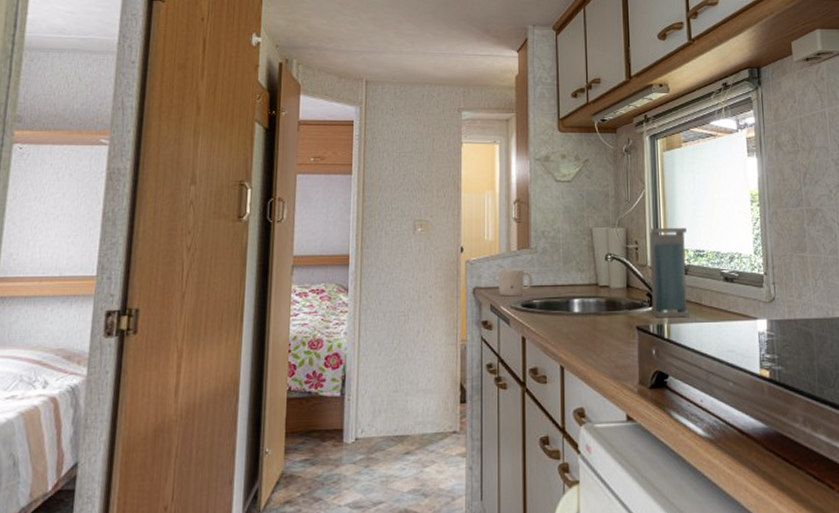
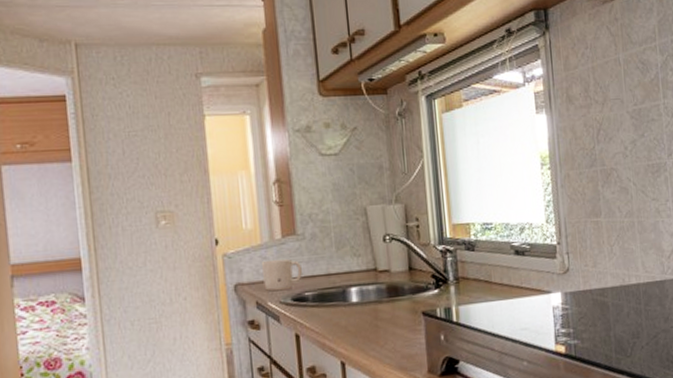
soap dispenser: present [650,228,690,318] -> none [432,199,480,301]

